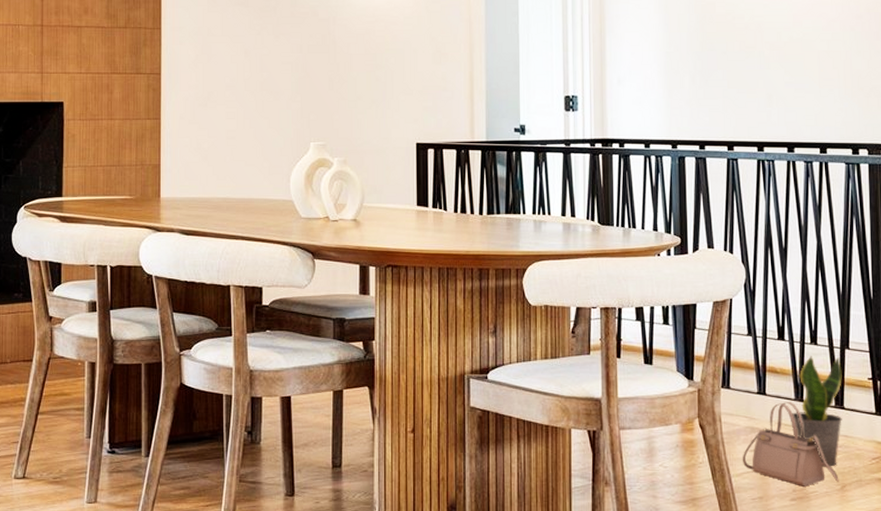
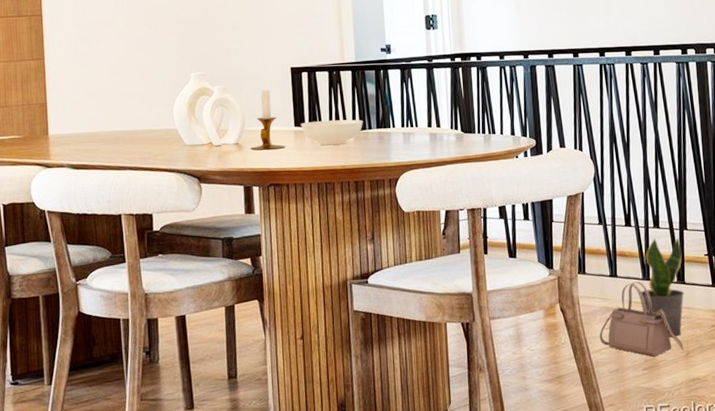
candlestick: none [369,165,407,228] -> present [250,89,286,151]
bowl: none [423,201,492,228] -> present [300,119,364,146]

